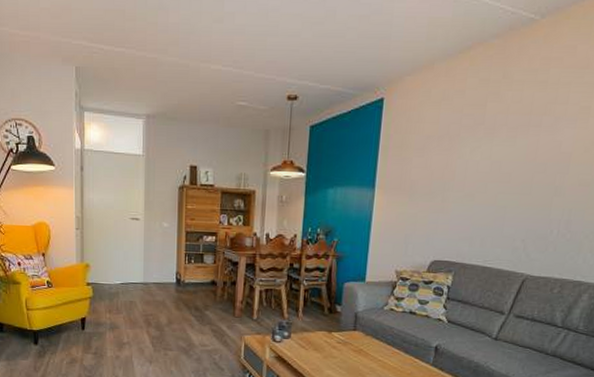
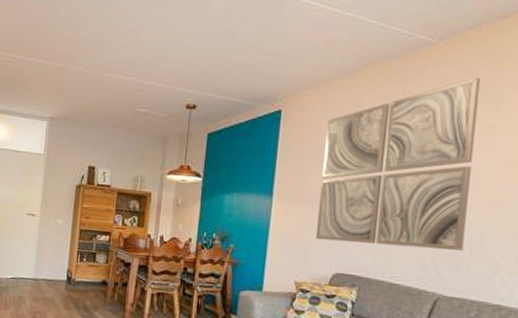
wall art: none [415,56,579,233] -> present [315,76,480,251]

